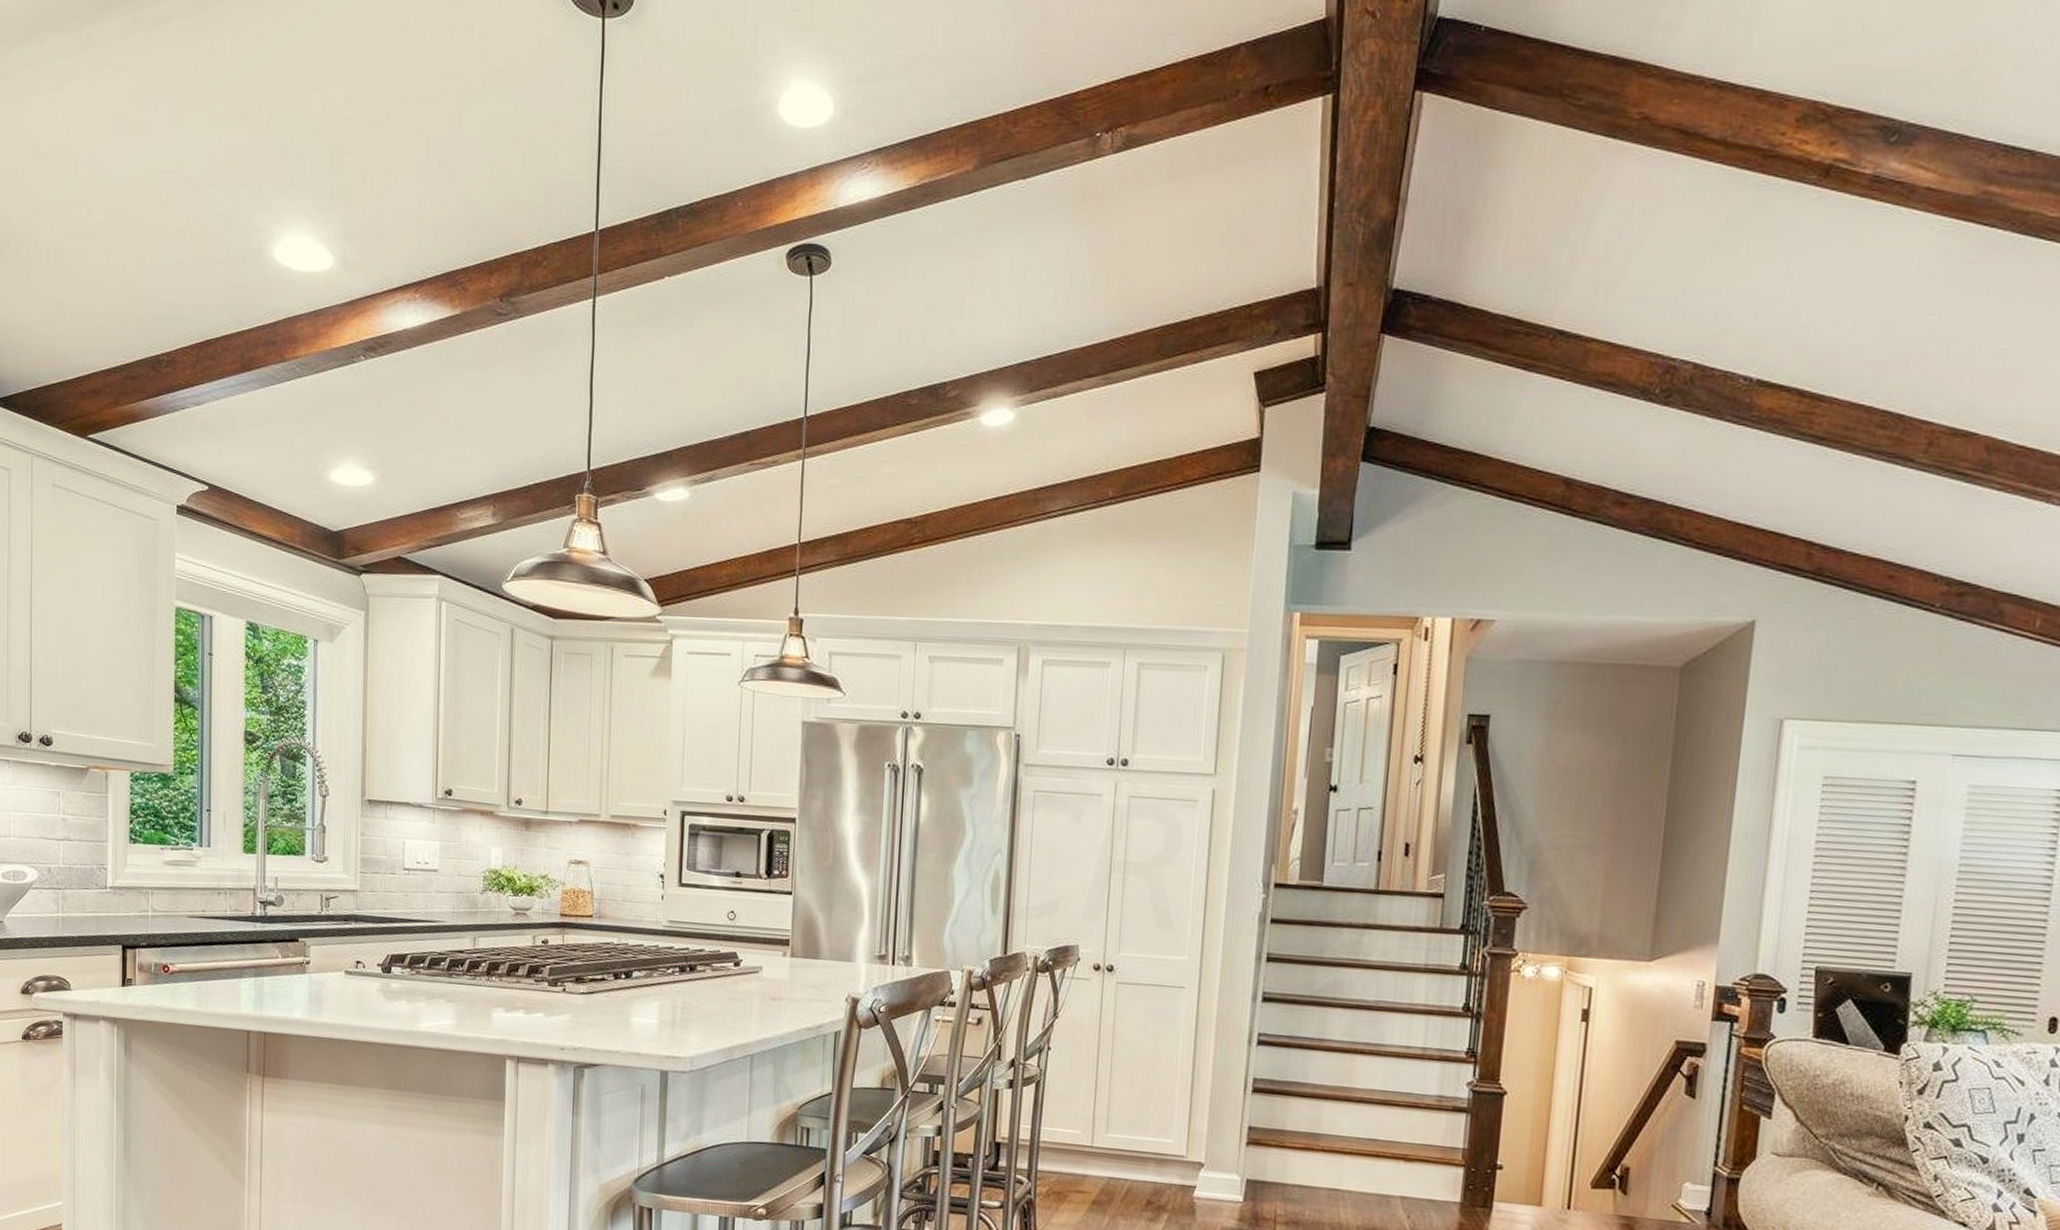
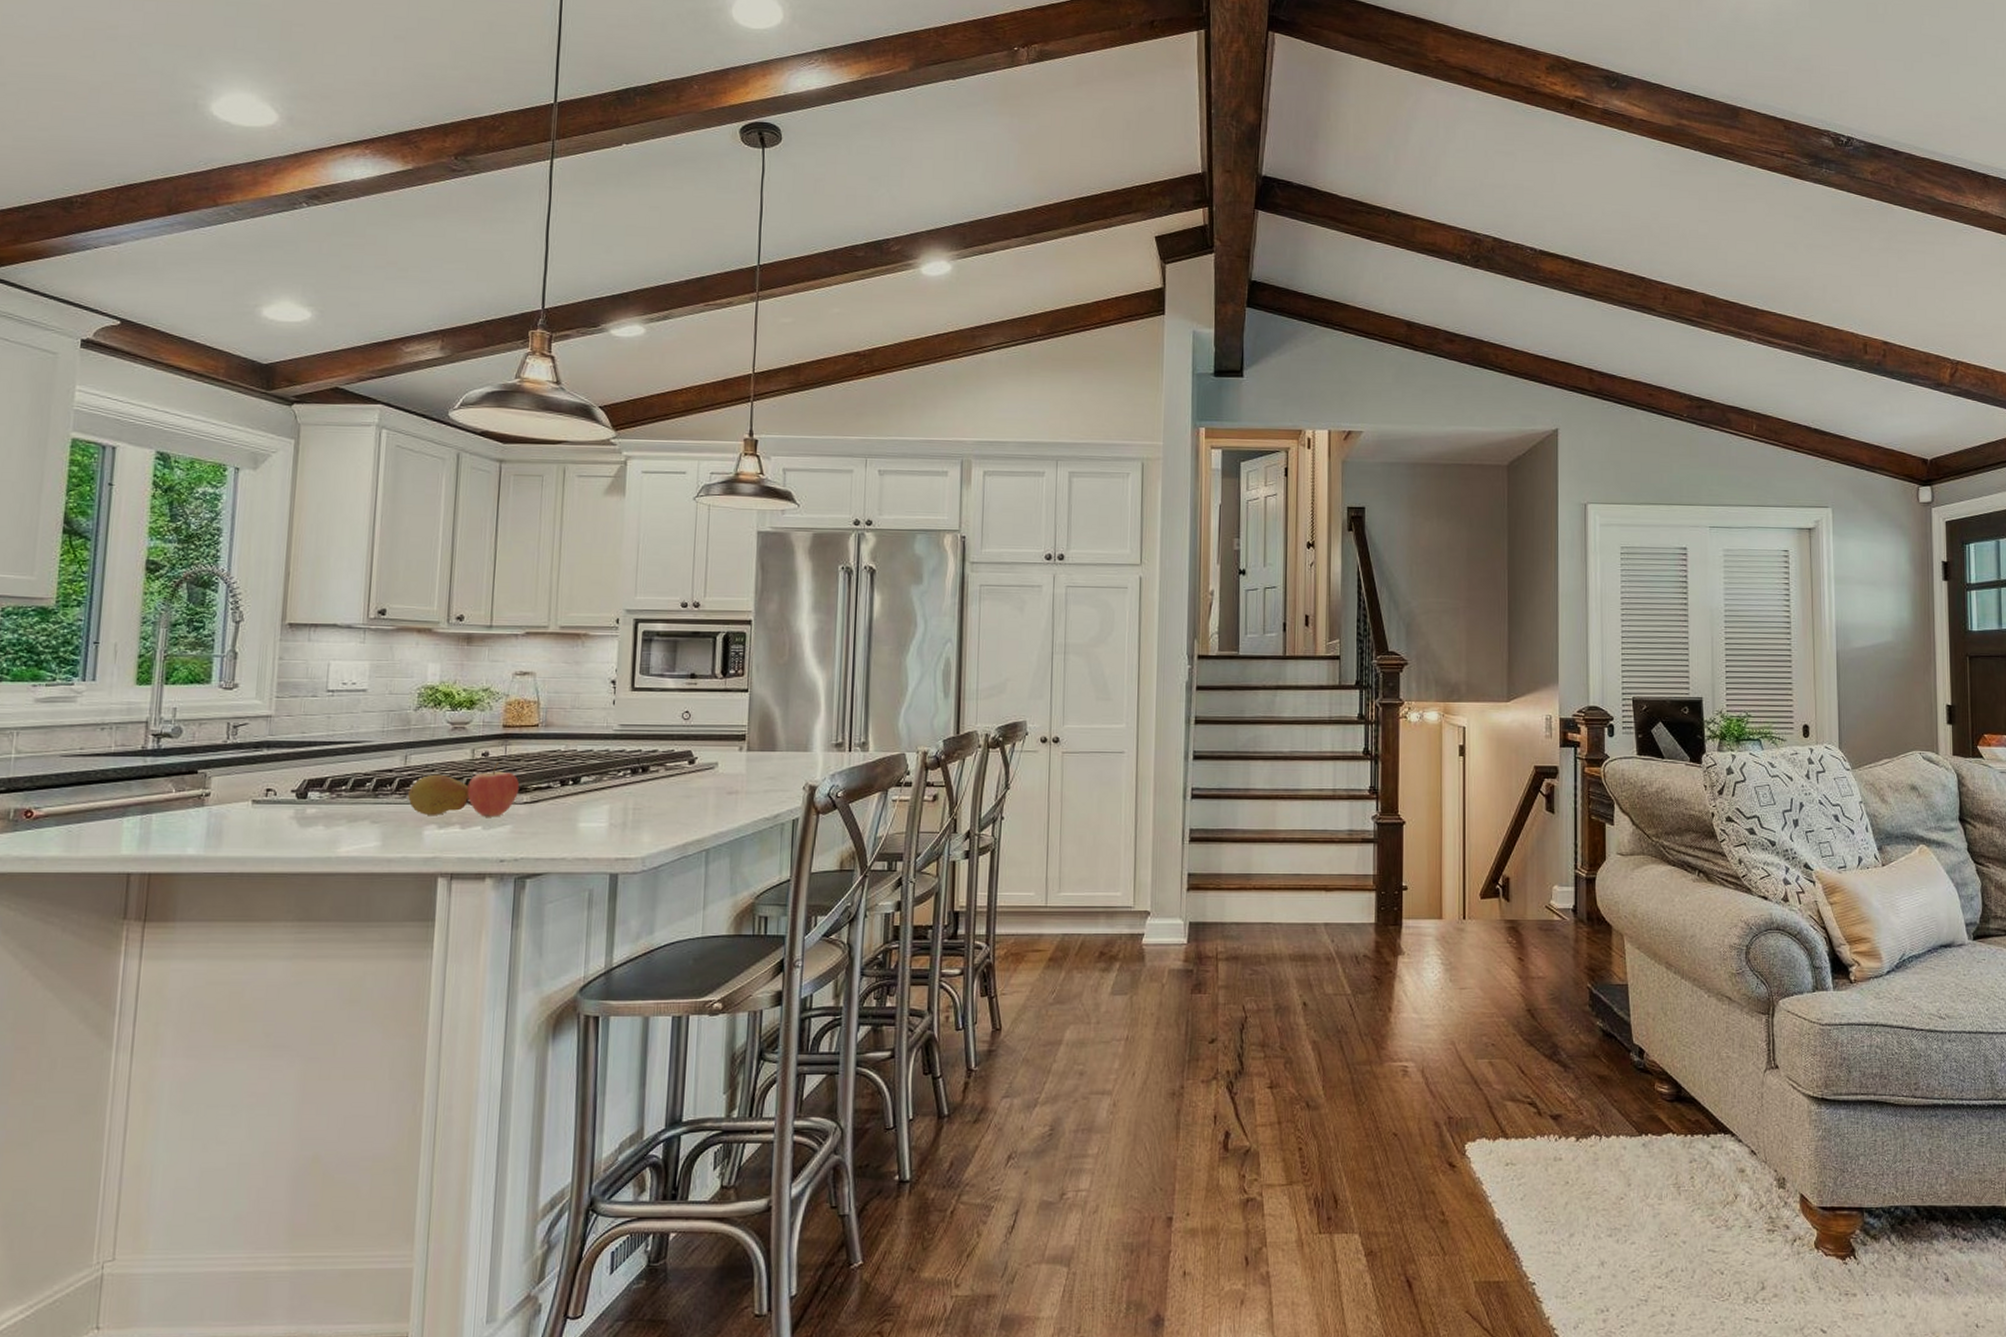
fruit: none [478,958,534,999] -> present [408,774,472,815]
fruit: none [530,949,577,1005] -> present [467,761,520,817]

